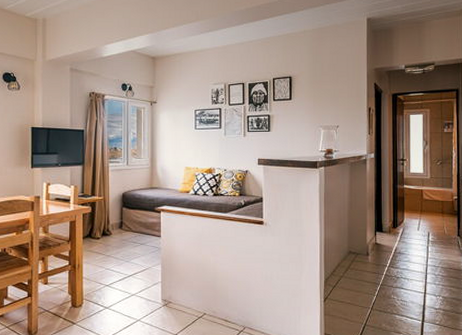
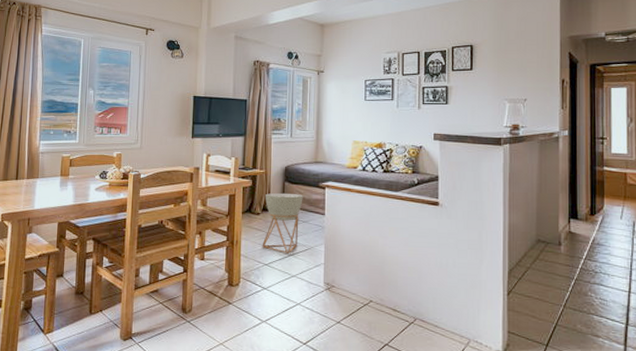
planter: none [103,218,140,274] -> present [262,193,303,253]

